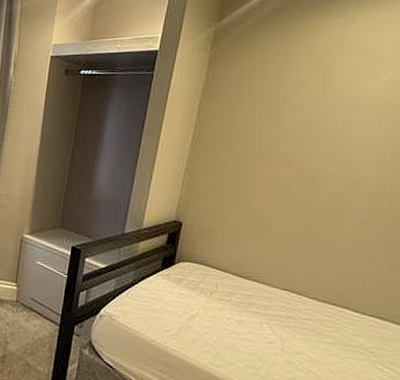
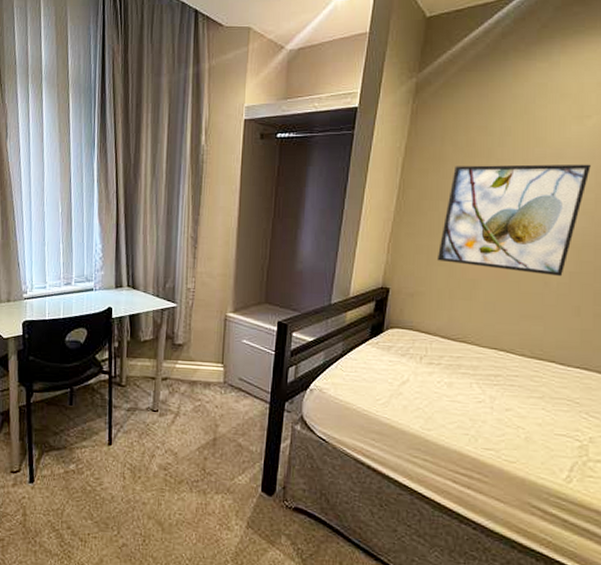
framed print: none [230,110,386,223] -> present [436,164,591,277]

